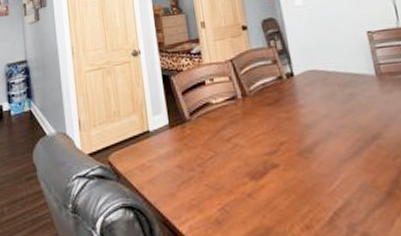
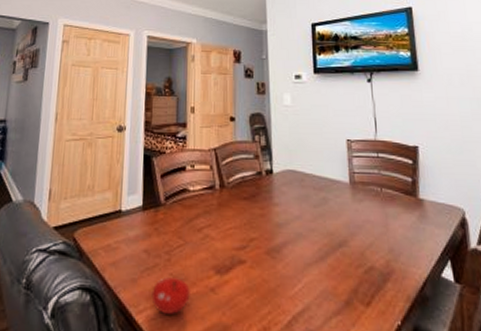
fruit: none [191,188,229,224] -> present [151,277,190,315]

